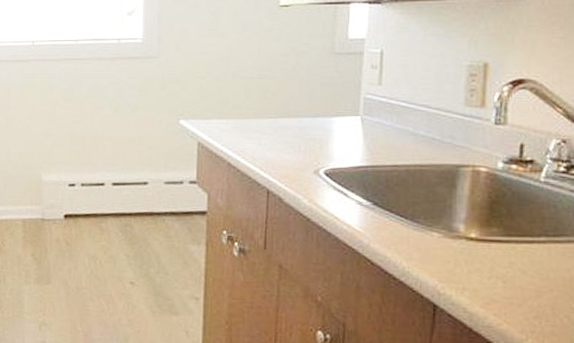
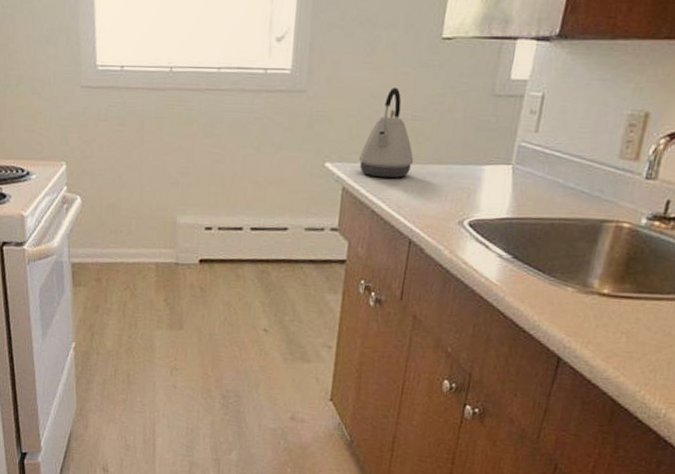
kettle: none [211,50,264,133] -> present [358,87,414,179]

